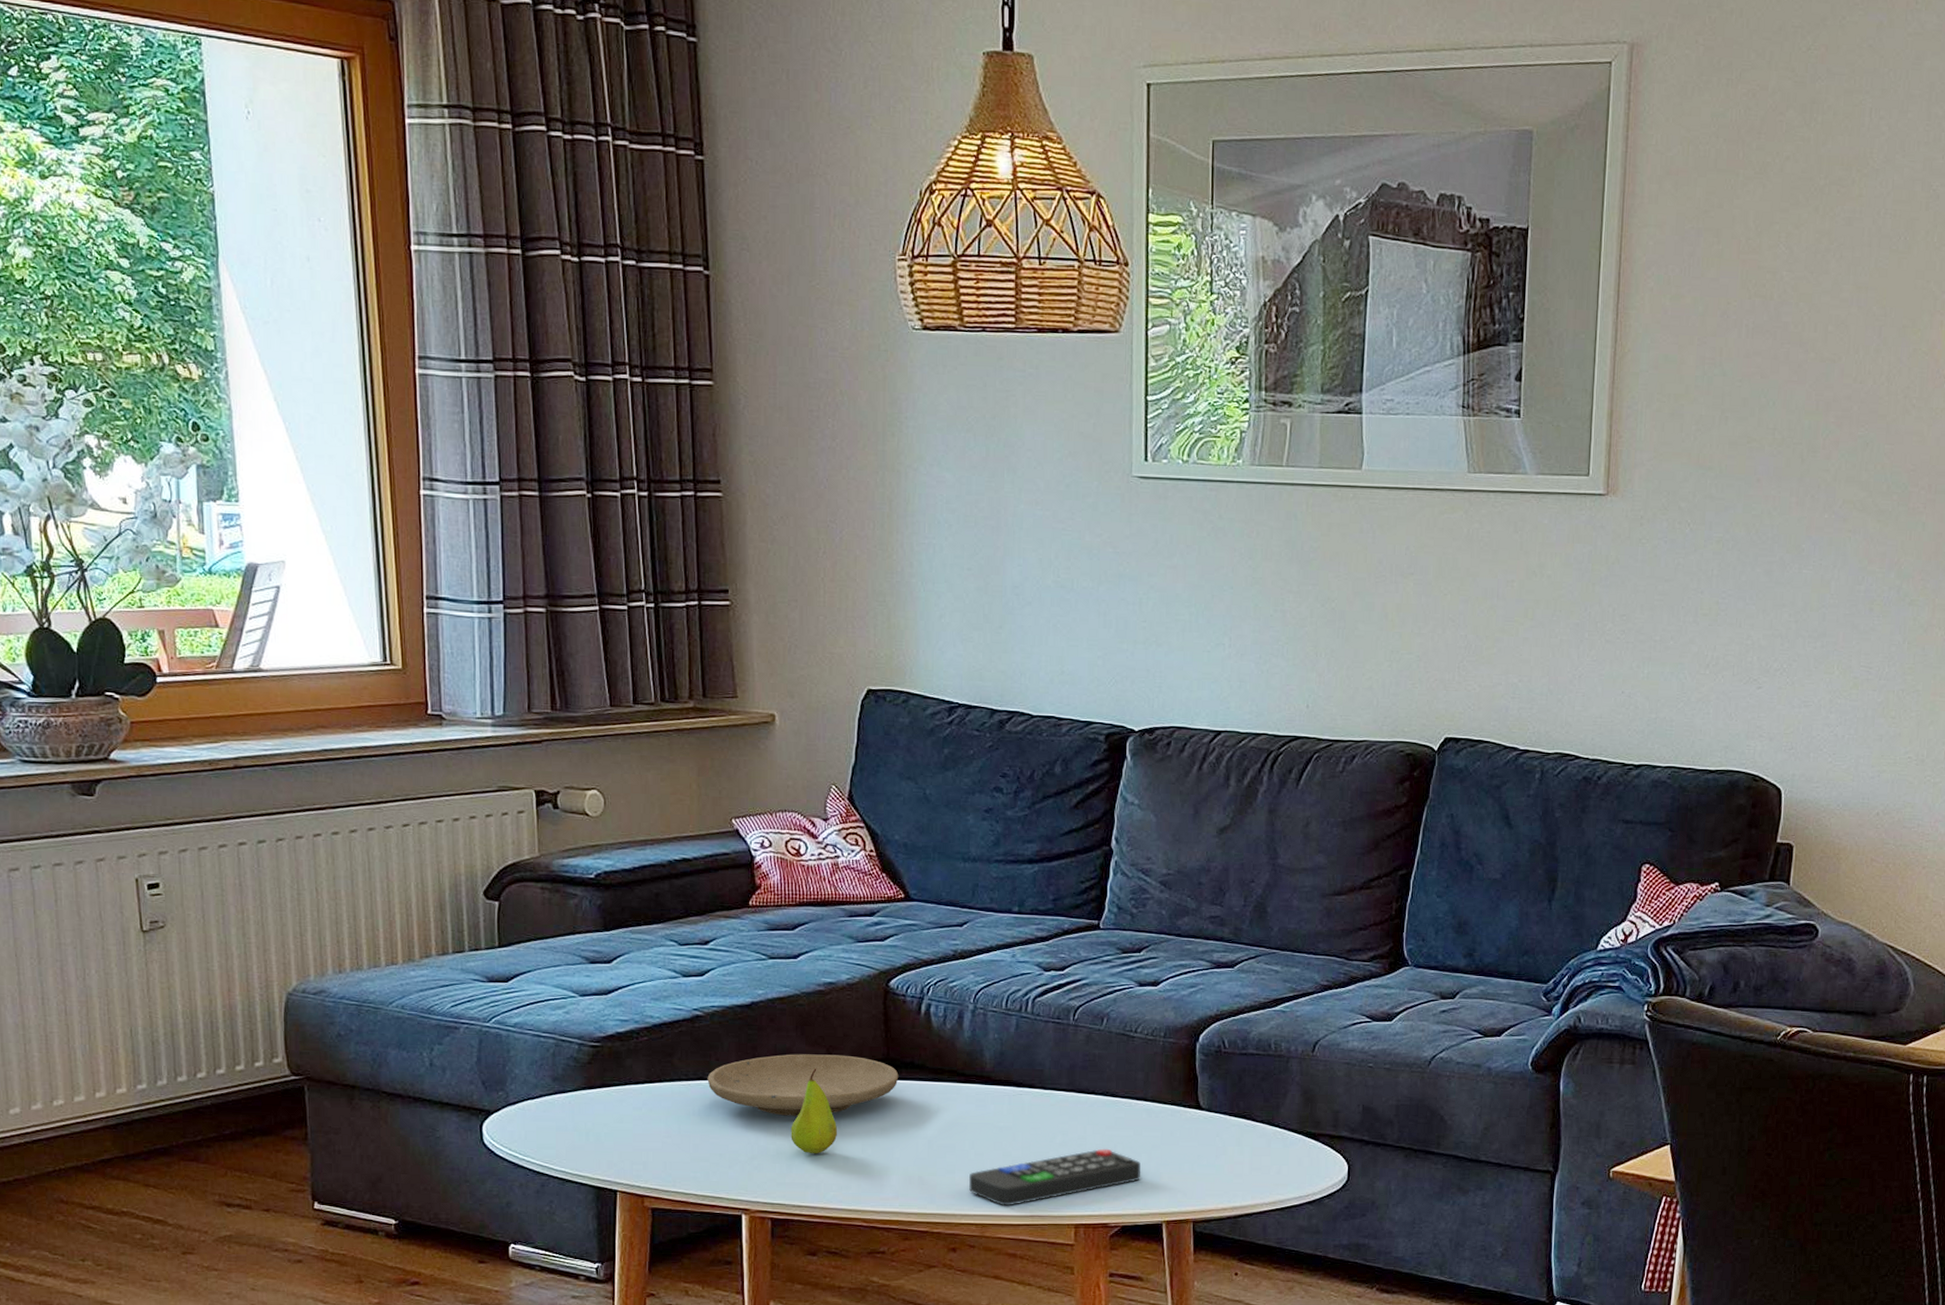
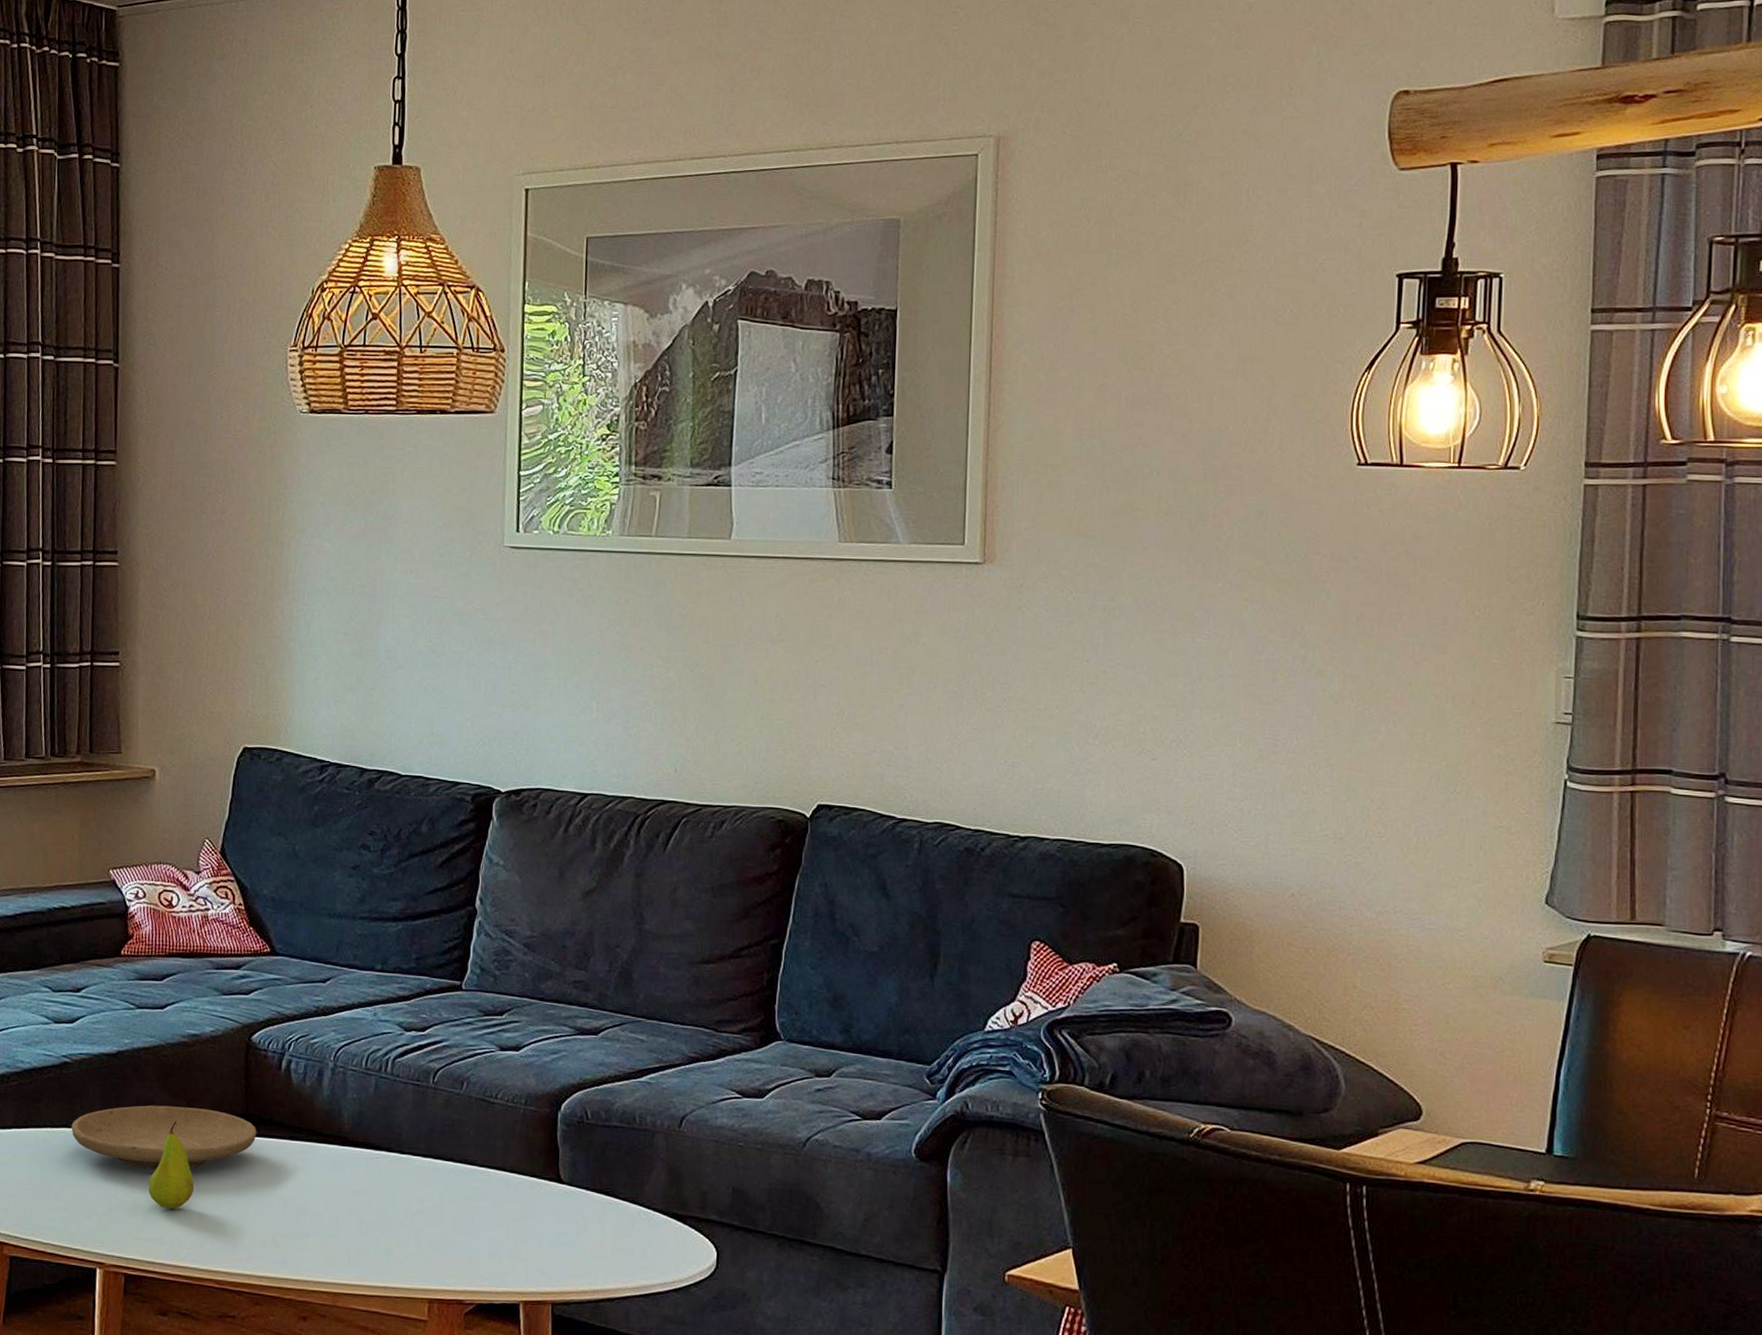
remote control: present [969,1148,1142,1206] -> none [322,1219,499,1275]

